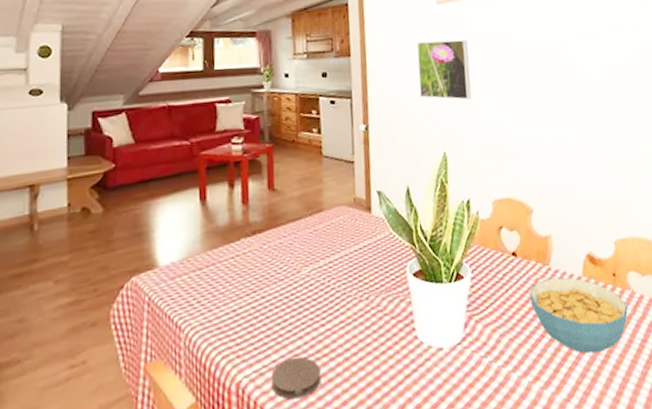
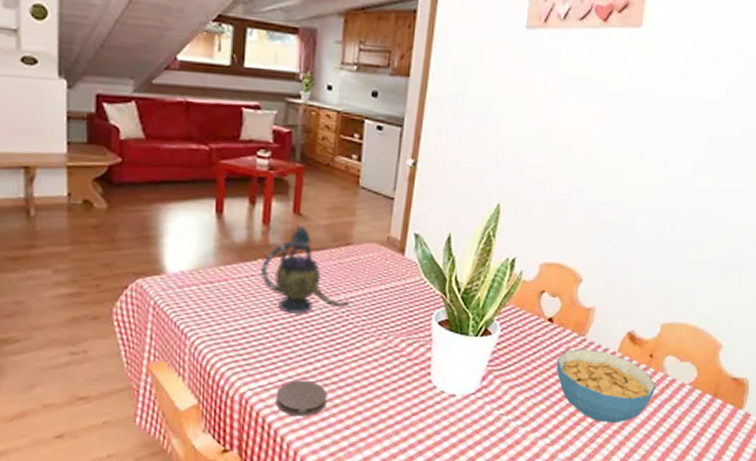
teapot: none [245,198,329,289] -> present [261,223,350,314]
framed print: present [417,40,472,100] -> none [483,72,554,150]

